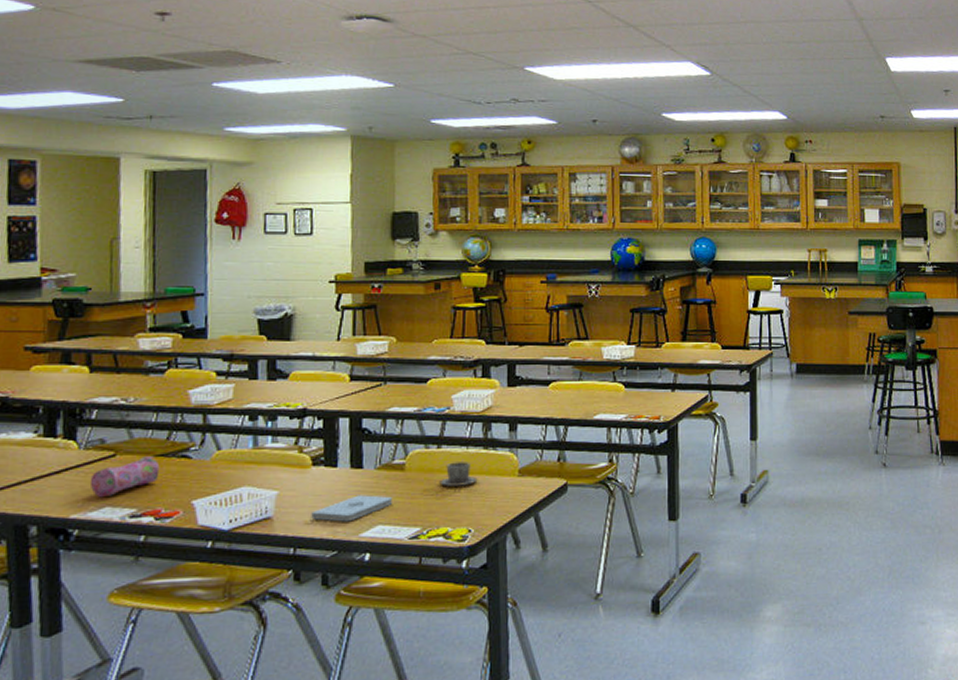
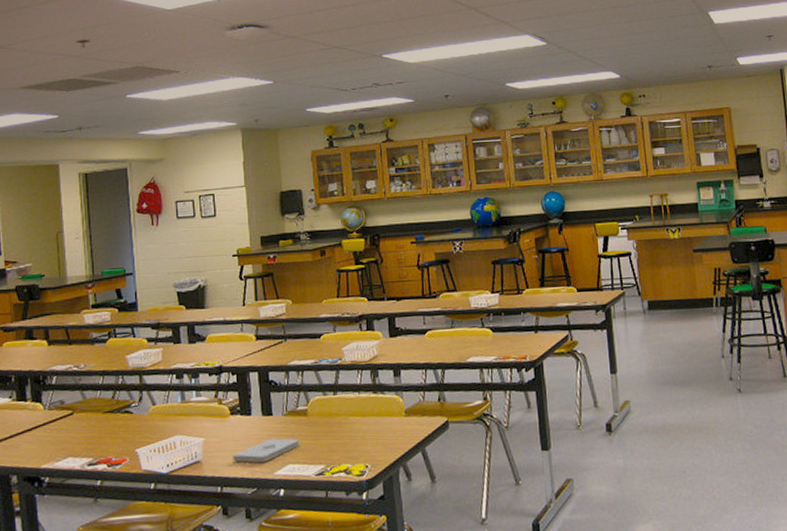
pencil case: present [89,456,160,498] -> none [54,413,108,450]
cup: present [439,462,478,486] -> none [338,405,370,428]

